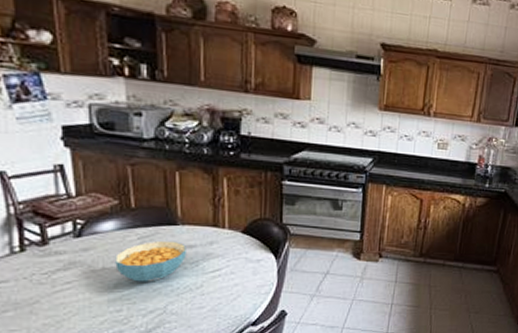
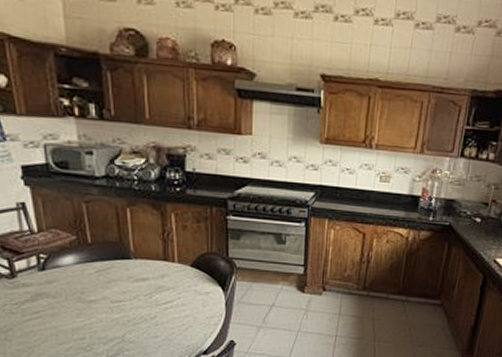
cereal bowl: present [115,240,188,282] -> none [76,273,141,313]

